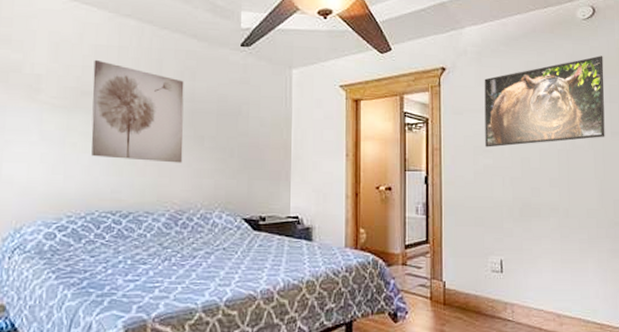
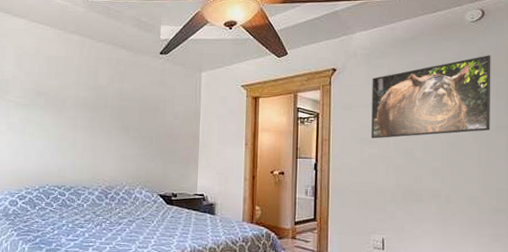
wall art: present [91,59,184,163] -> none [44,67,115,149]

